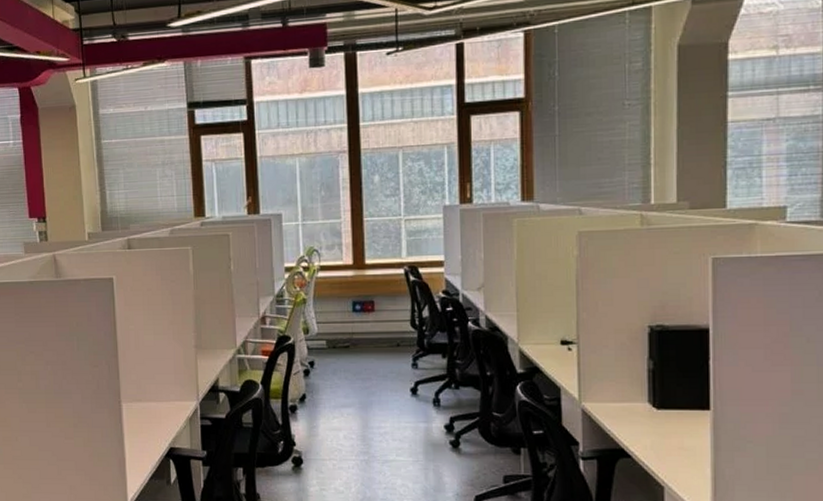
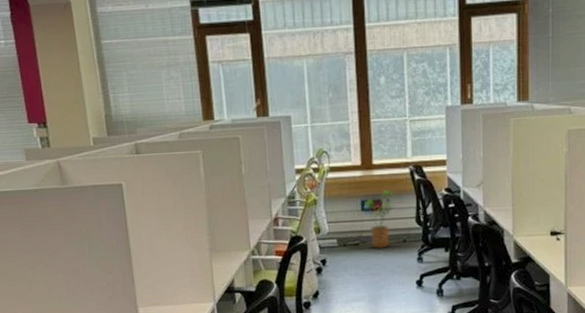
house plant: none [355,291,389,353] -> present [363,190,396,249]

